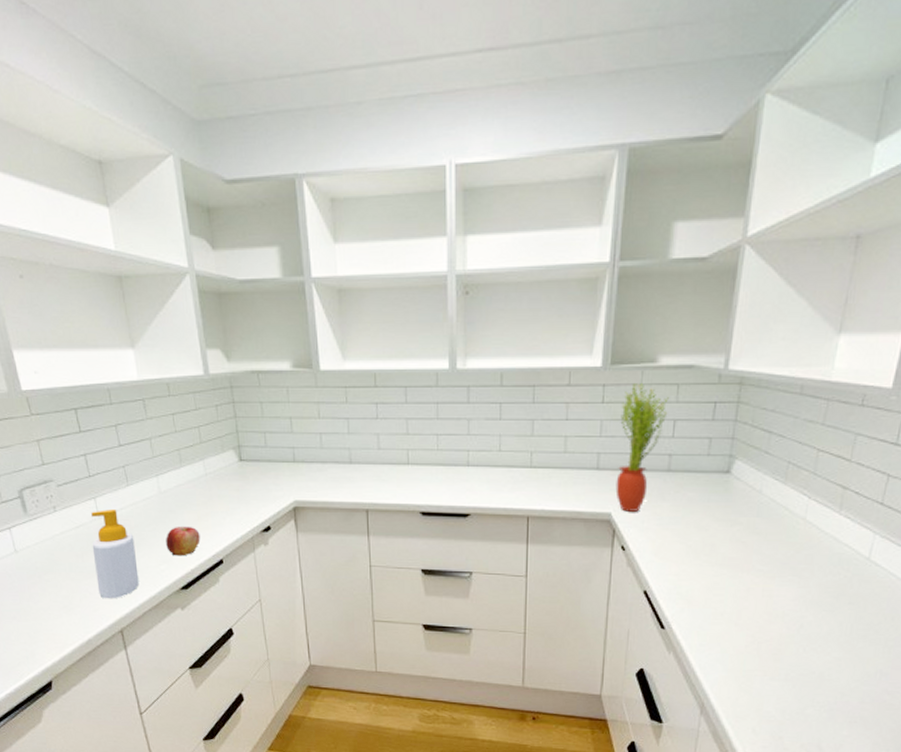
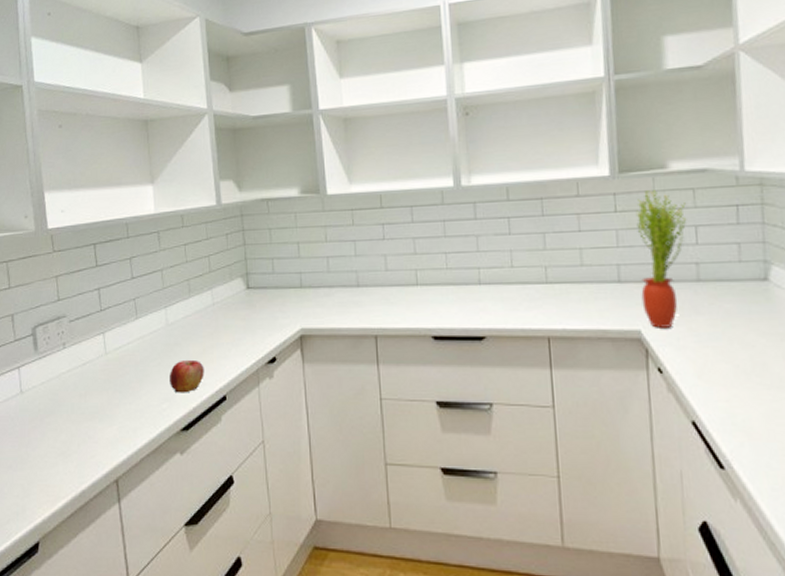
soap bottle: present [91,510,140,599] -> none [96,344,140,444]

